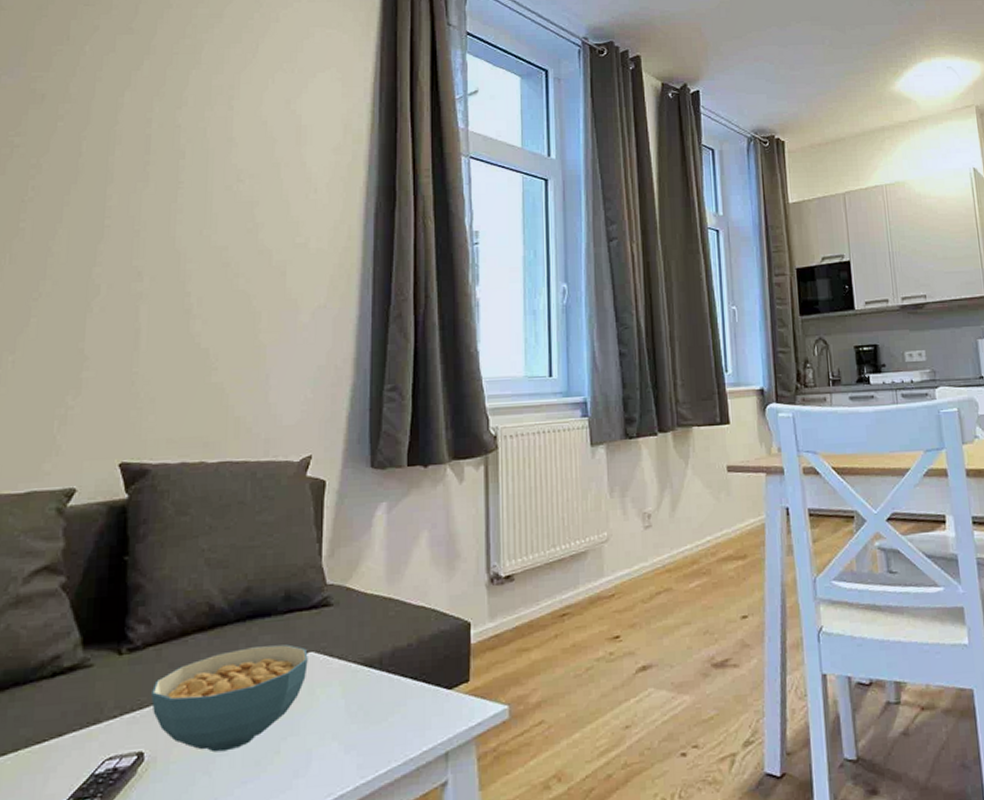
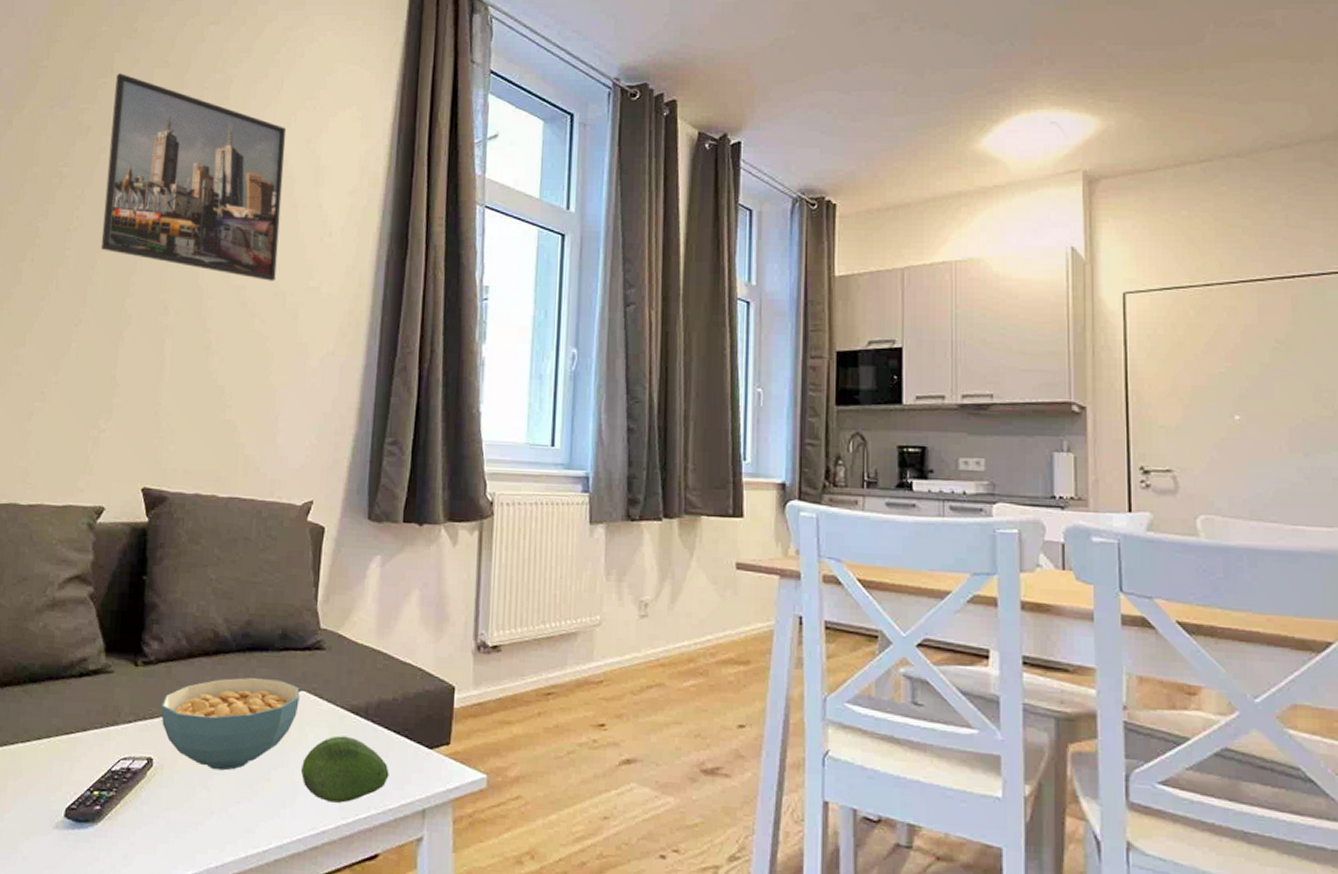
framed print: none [61,41,264,240] -> present [100,74,287,281]
fruit: none [313,691,408,764] -> present [300,735,389,803]

